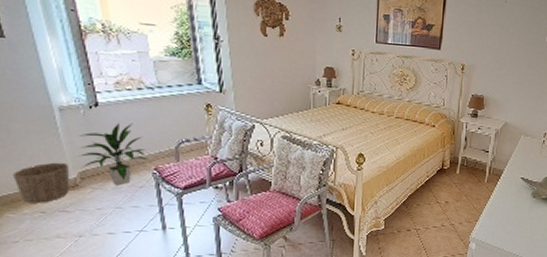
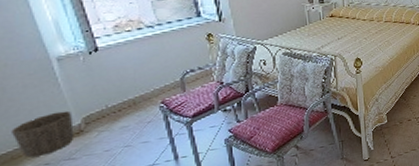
indoor plant: present [77,122,148,186] -> none [79,62,153,125]

